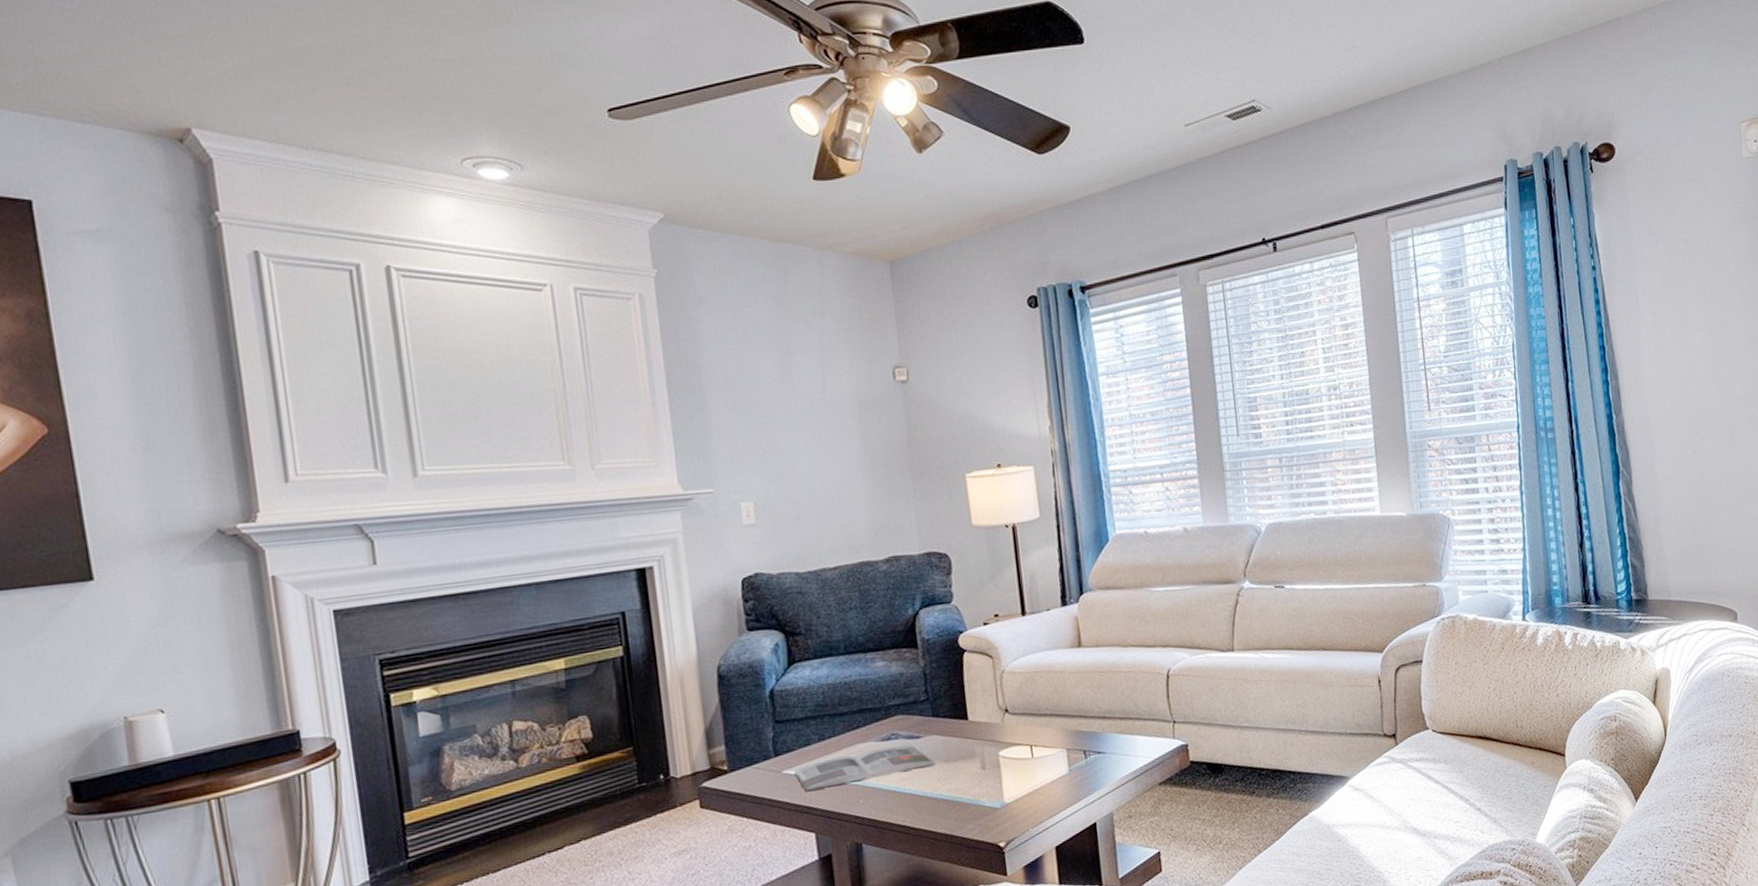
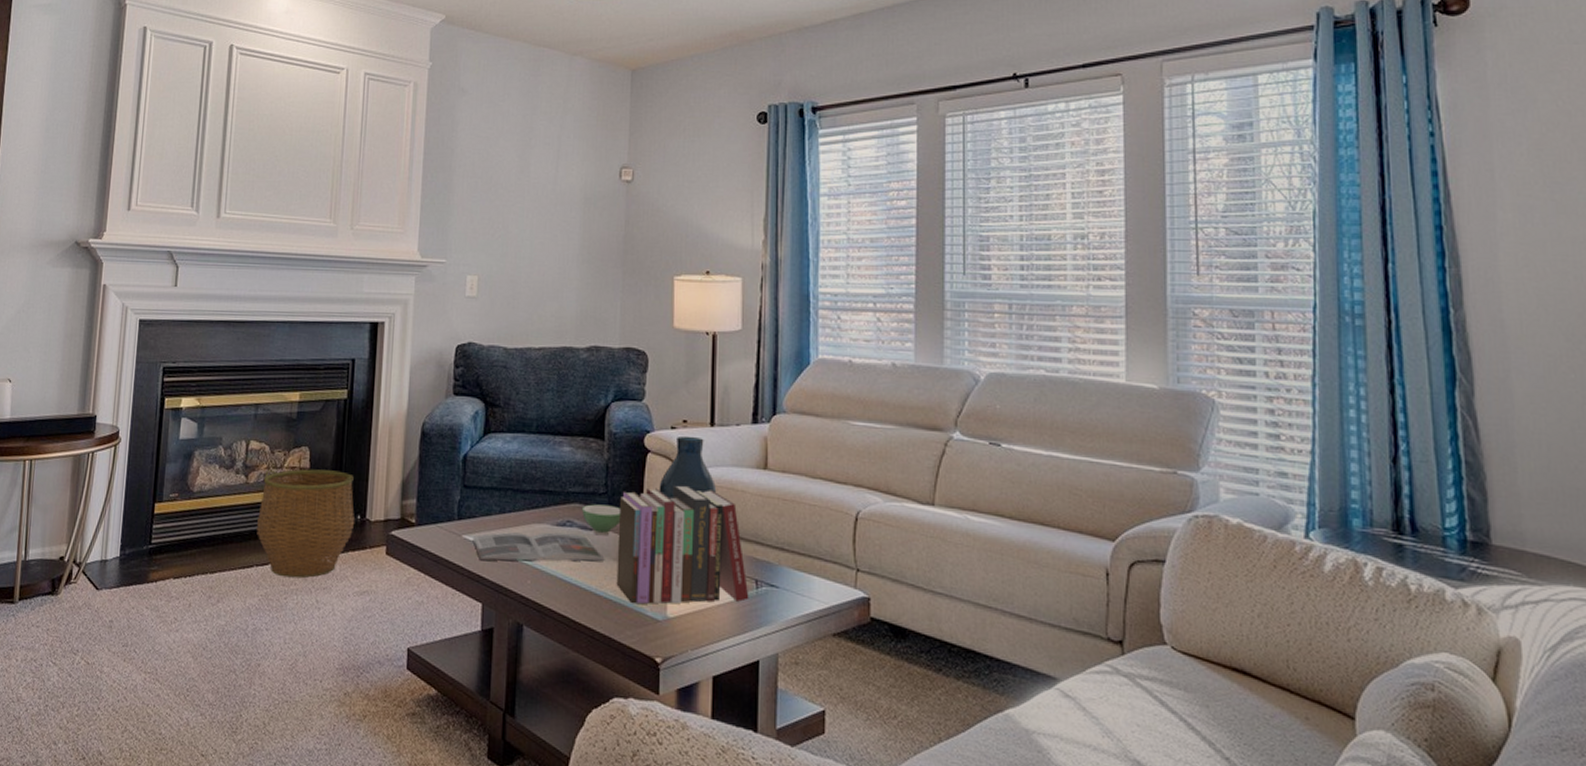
basket: none [538,733,659,857] -> present [256,469,355,578]
bowl: none [904,710,947,742] -> present [581,504,622,536]
books: none [943,676,1080,799] -> present [616,484,749,605]
vase: none [979,628,1037,692] -> present [659,435,717,498]

